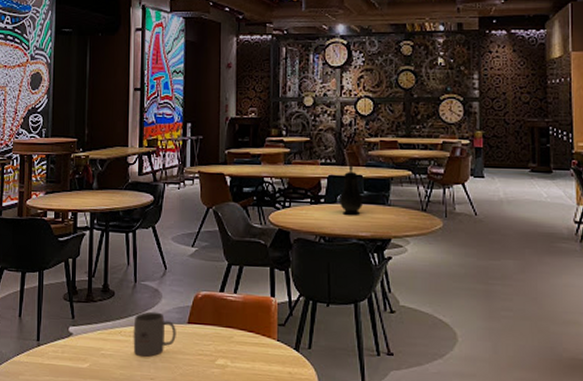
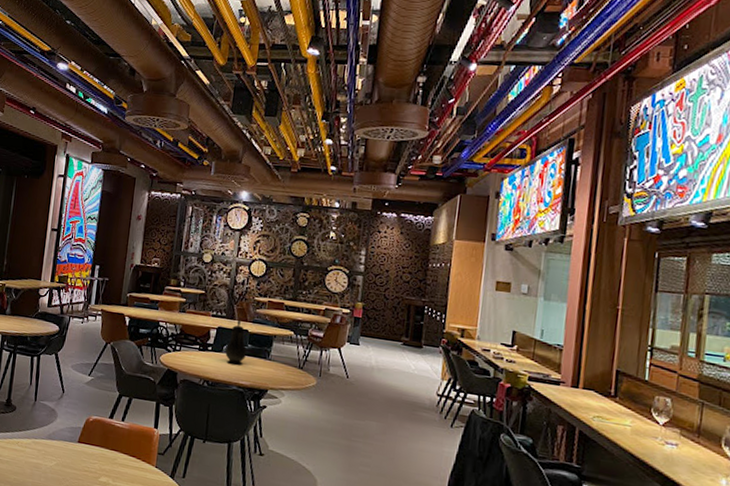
mug: present [133,311,176,357] -> none [27,428,67,468]

